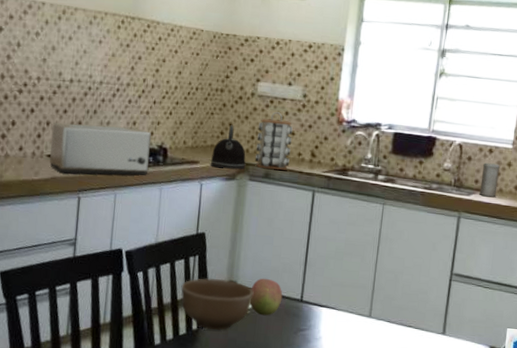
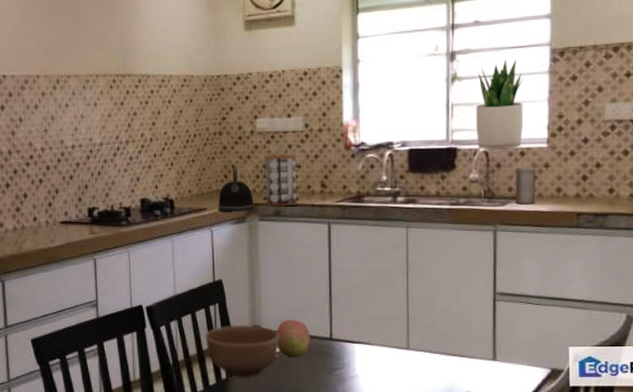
toaster: present [50,123,152,176] -> none [61,183,158,237]
planter: none [454,64,501,146] -> present [476,59,524,150]

